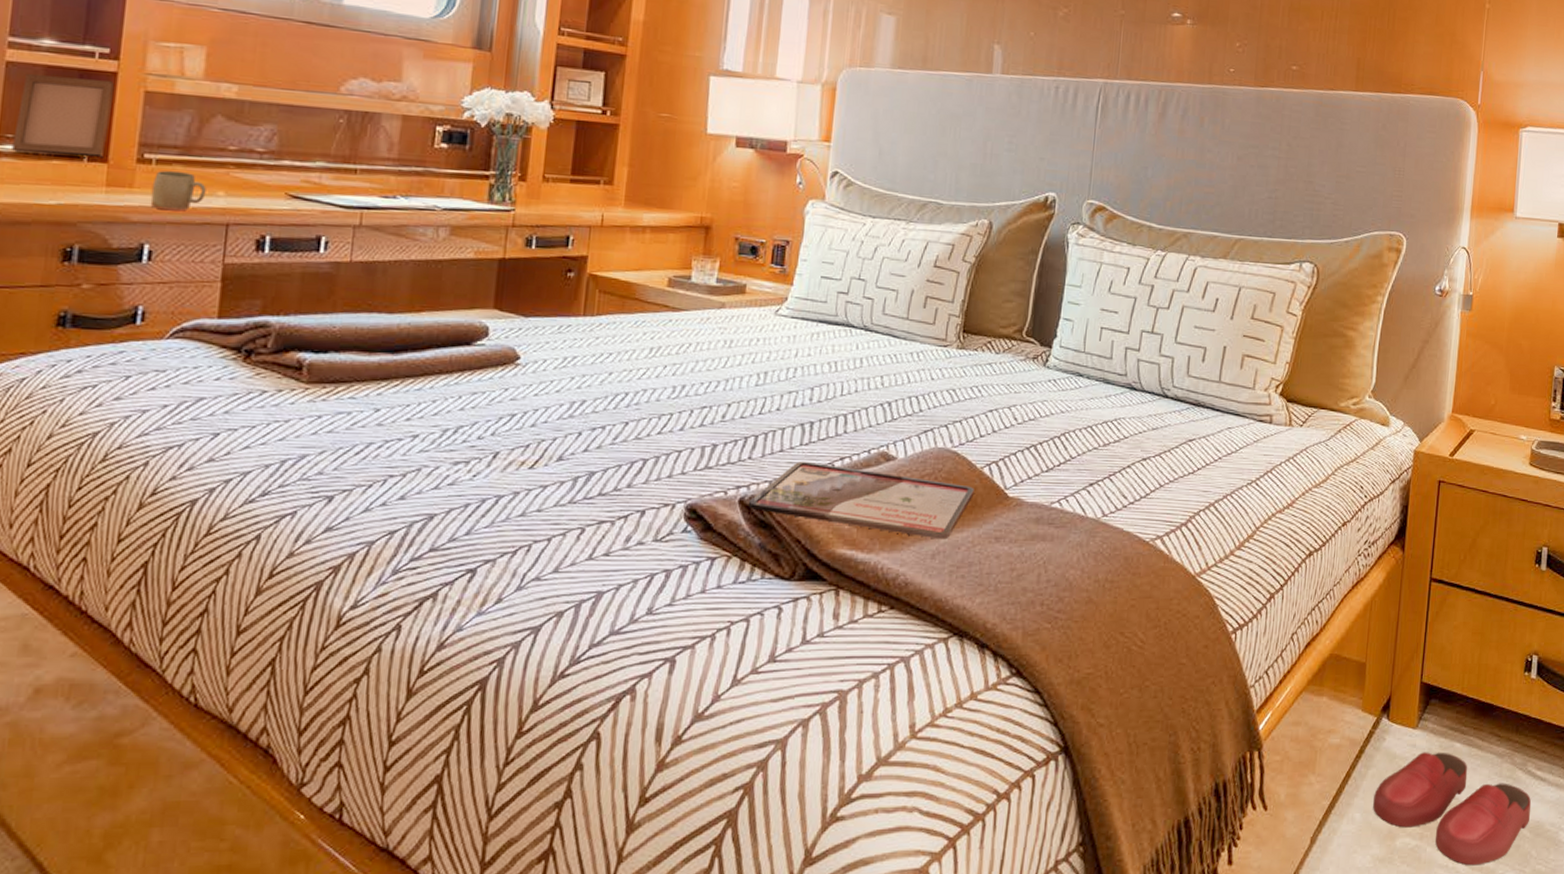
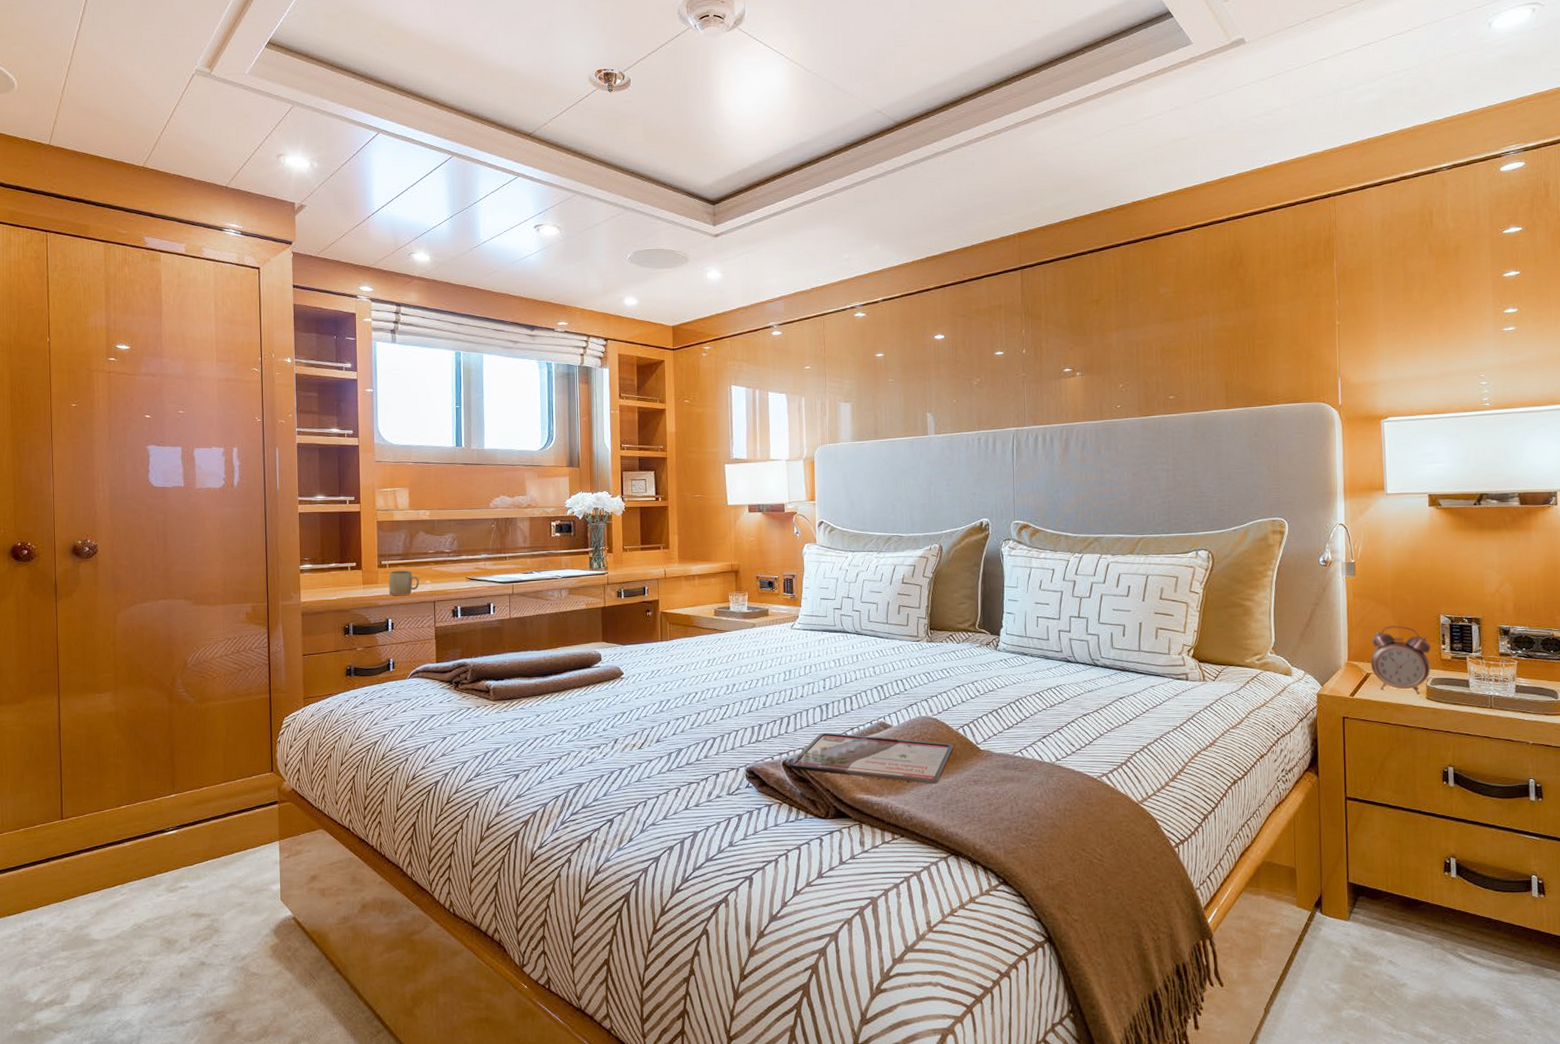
photo frame: present [12,74,116,158] -> none [308,518,360,569]
slippers: present [1373,752,1531,866] -> none [1317,939,1465,1034]
alarm clock: none [1475,374,1541,459] -> present [1370,625,1431,695]

